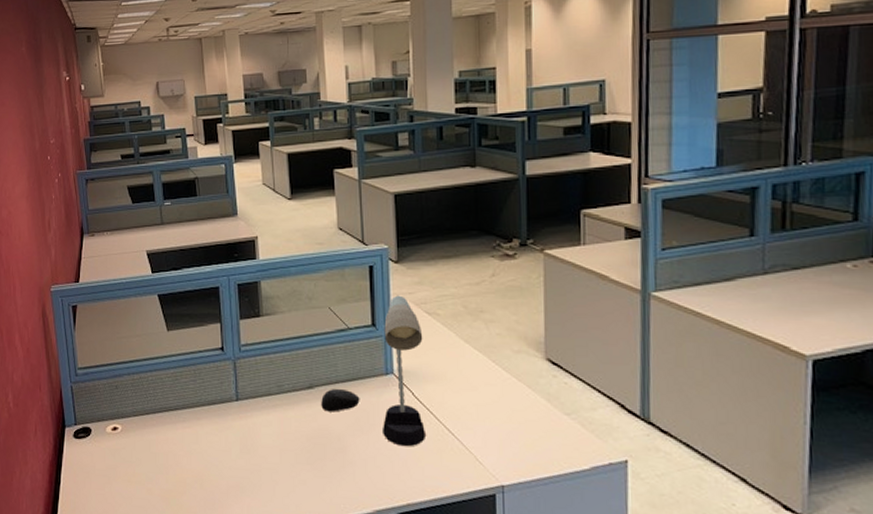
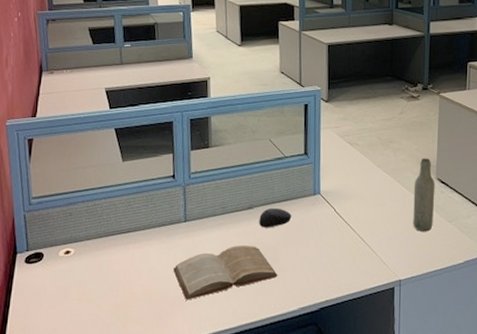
book: none [226,430,347,491] -> present [173,245,278,300]
desk lamp: present [383,295,425,447] -> none [309,129,345,254]
bottle: none [515,332,545,426] -> present [413,158,435,232]

